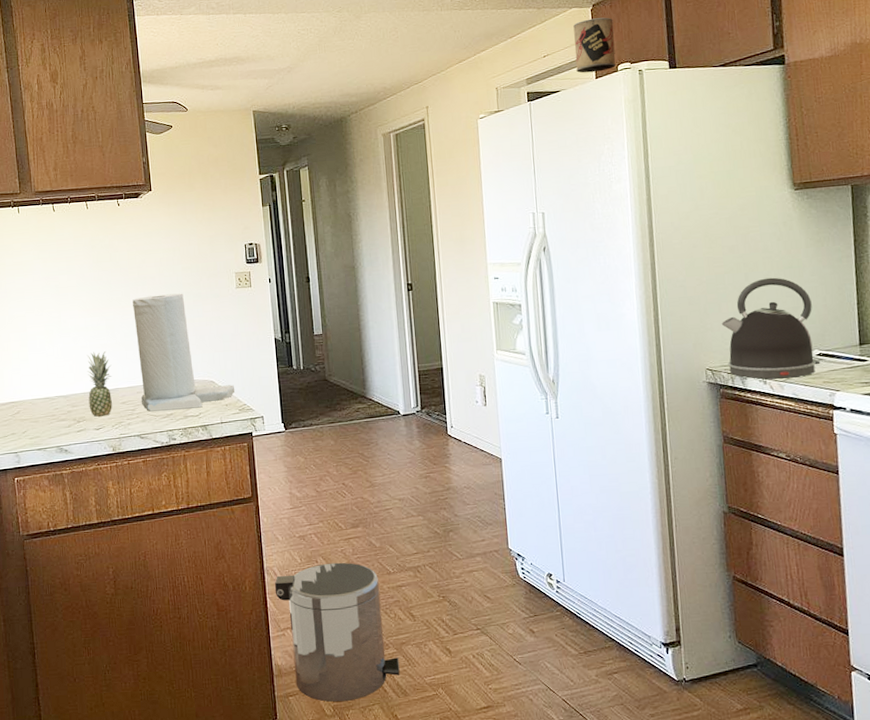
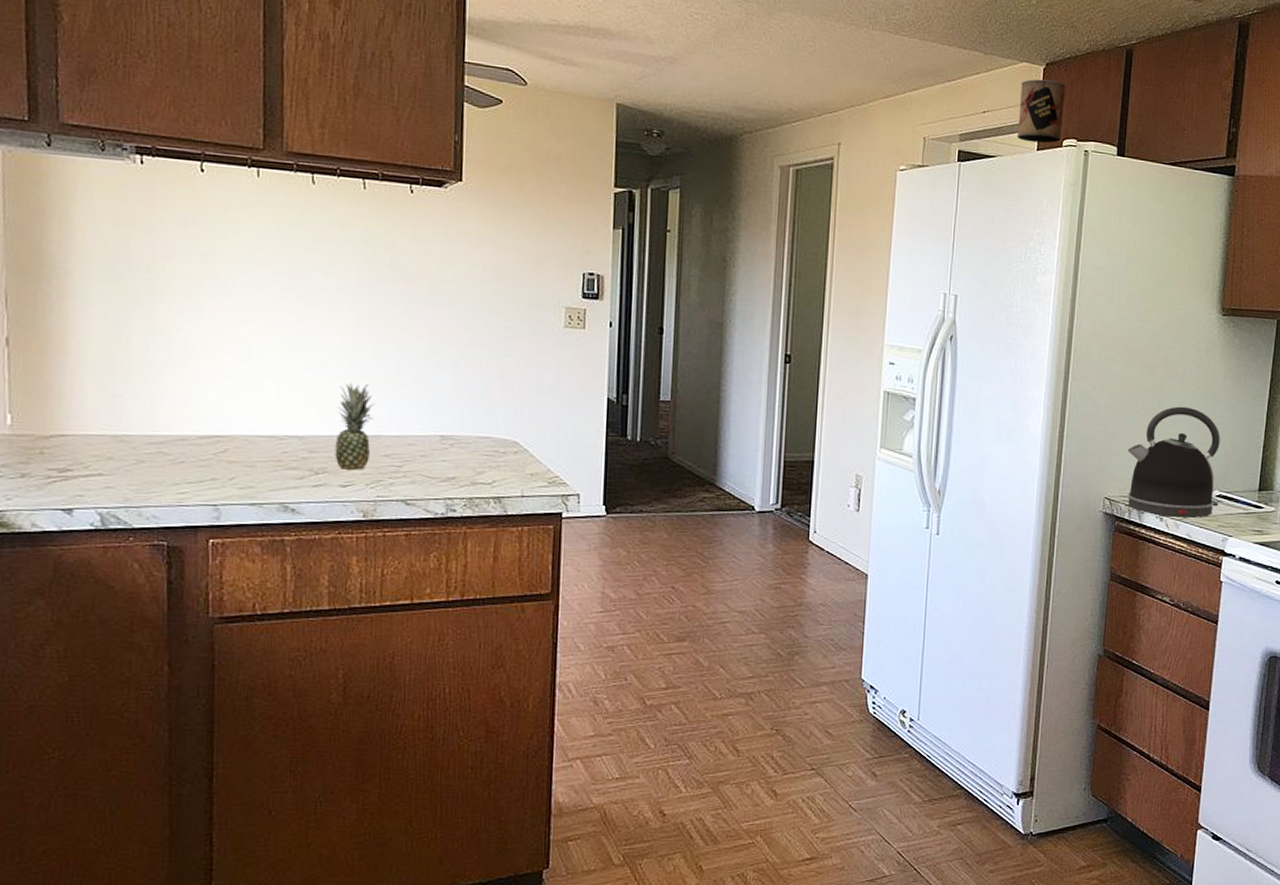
paper towel: present [132,293,235,412] -> none [412,319,546,474]
trash can: present [274,562,400,702] -> none [566,682,713,848]

